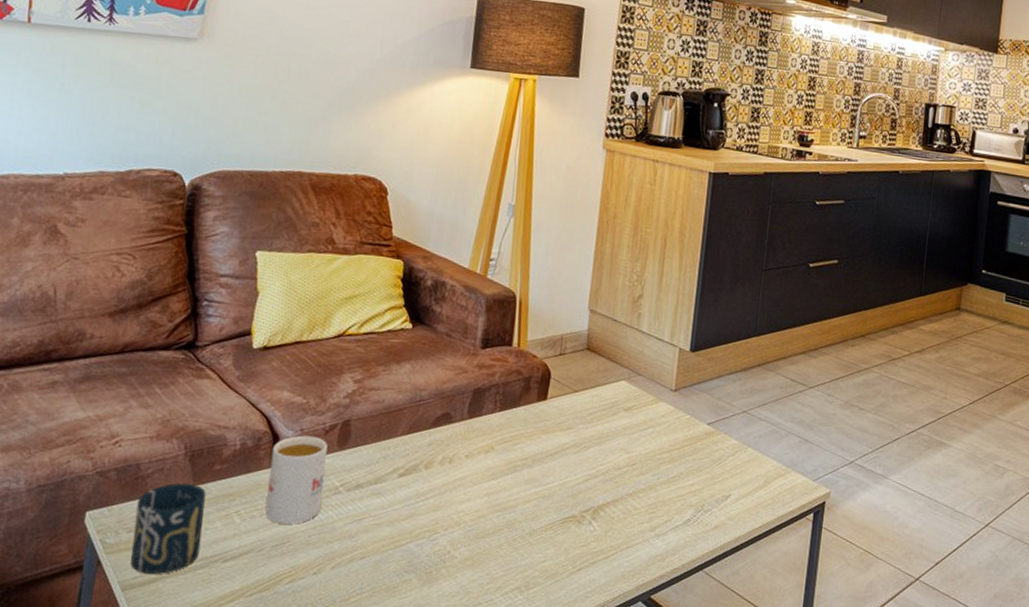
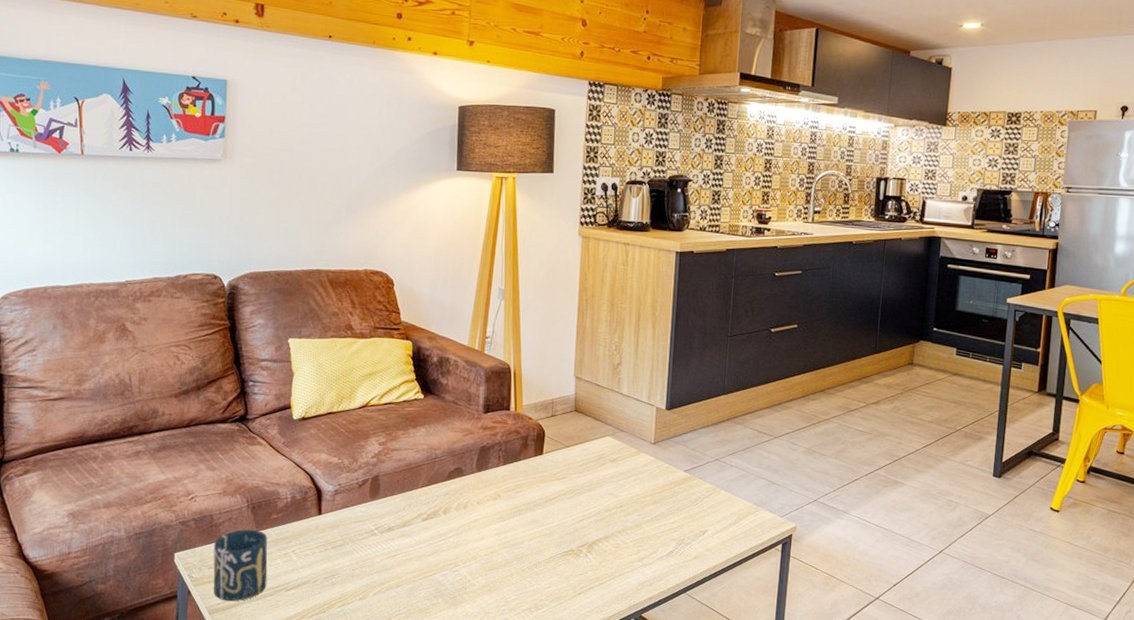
mug: present [265,435,328,524] -> none [316,489,362,561]

